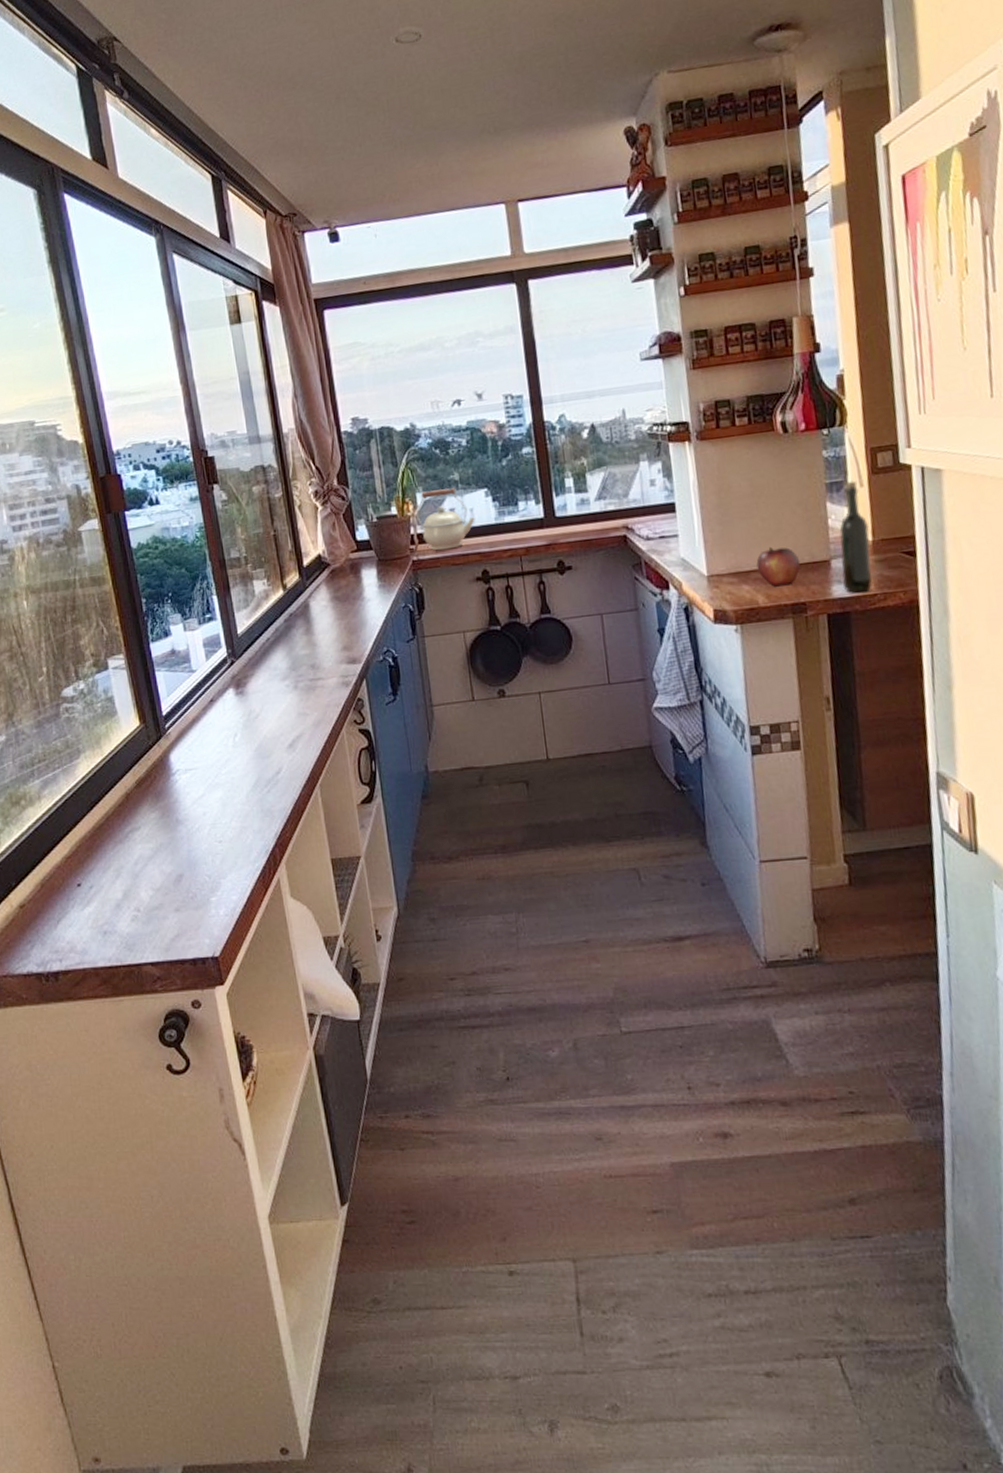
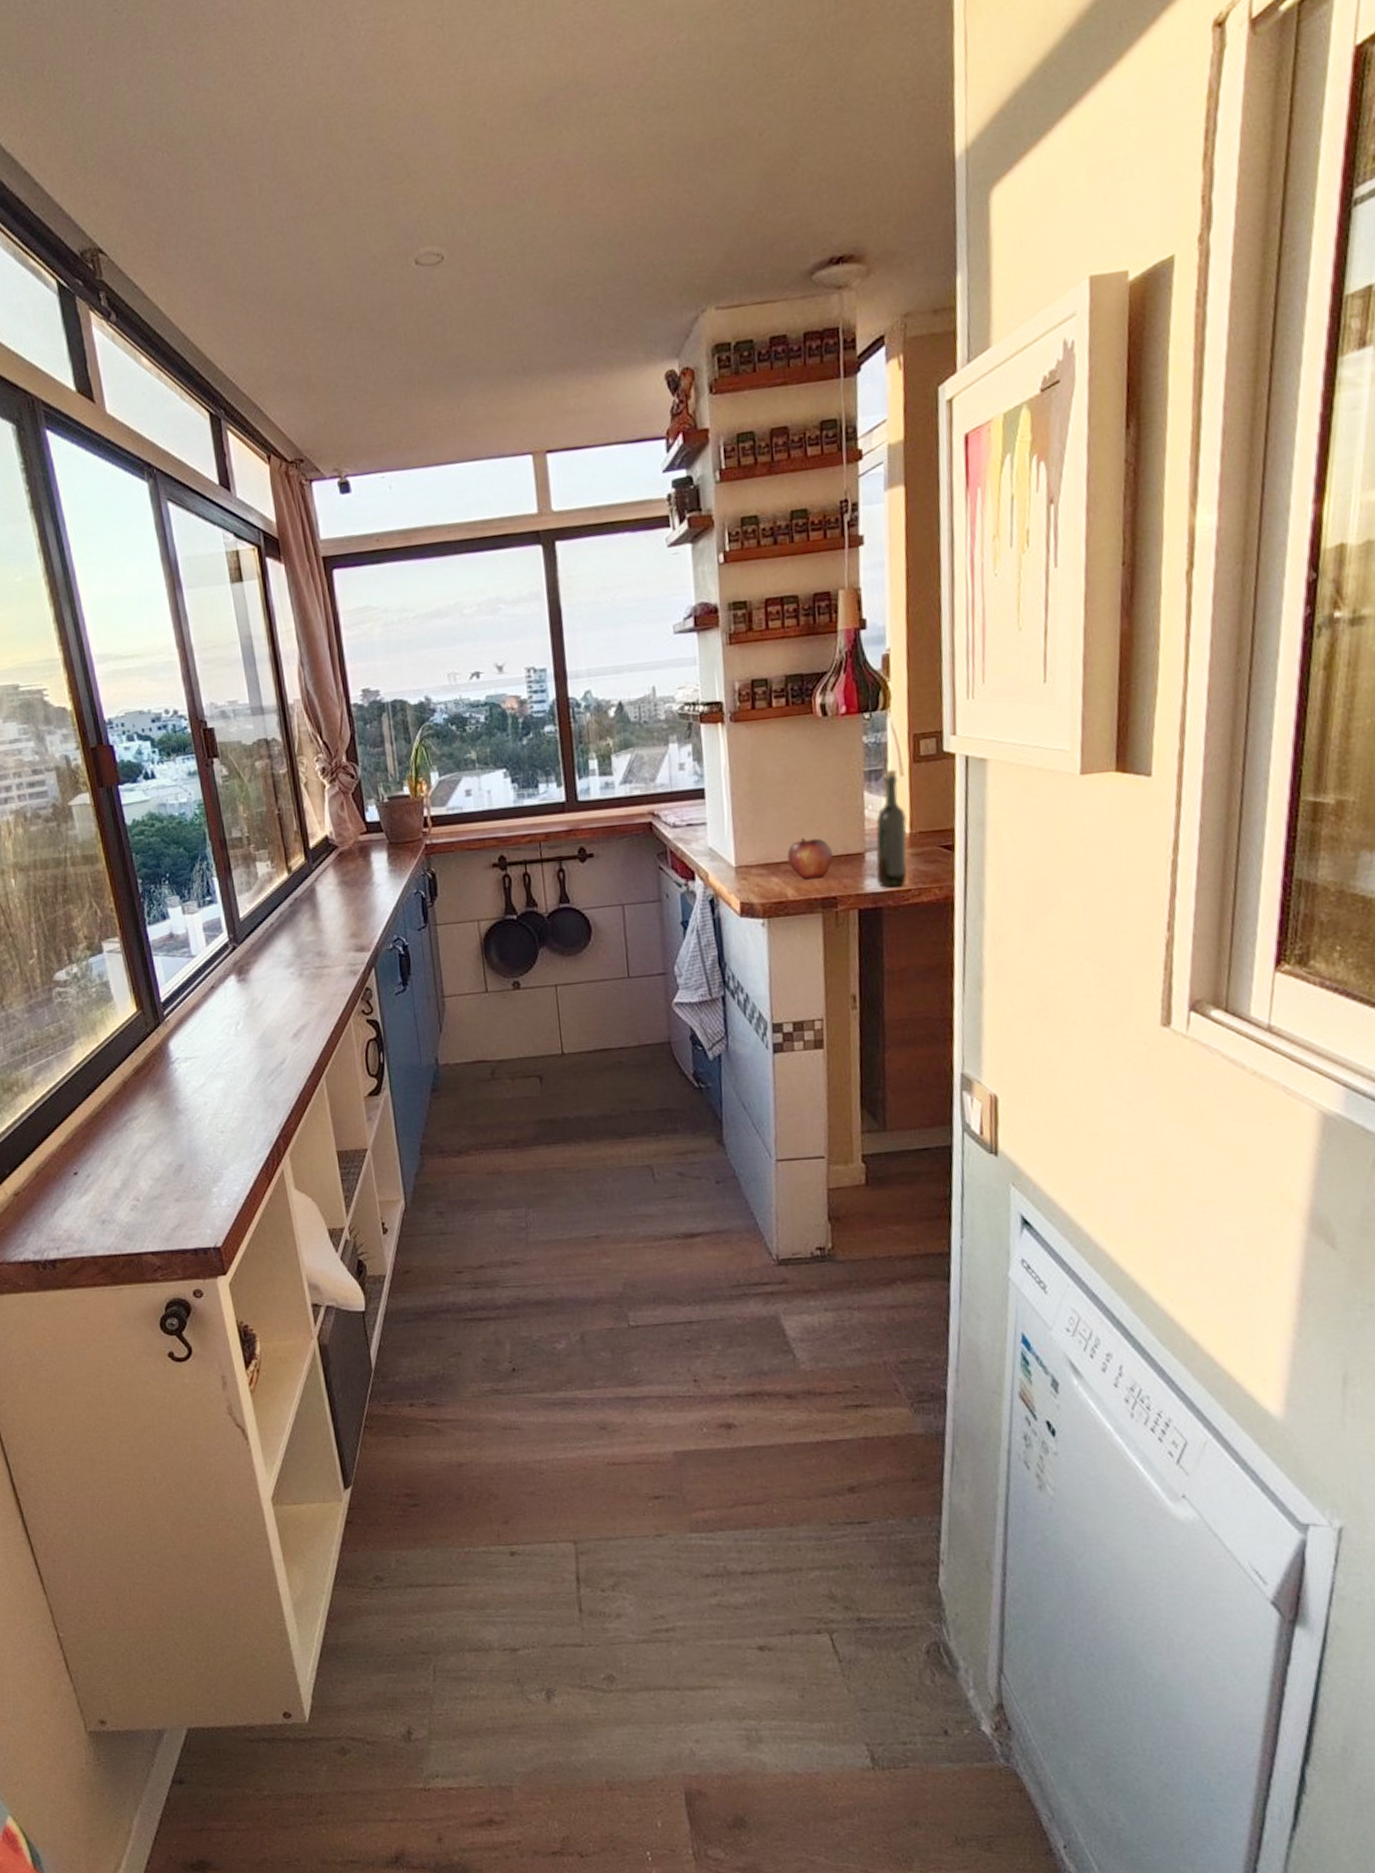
kettle: present [415,488,475,551] -> none [429,767,493,835]

